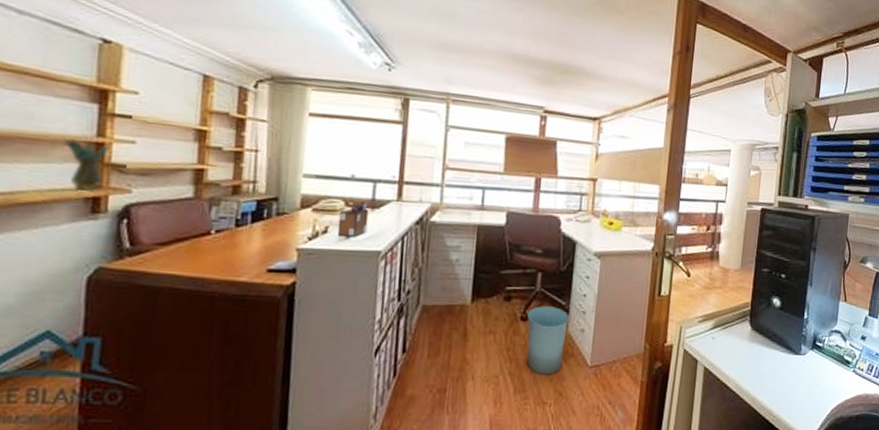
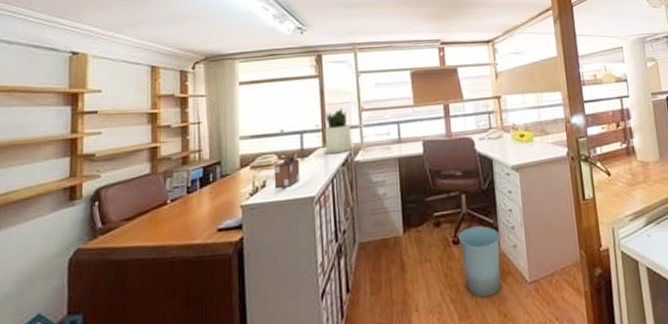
vase: present [65,138,109,191] -> none [47,138,81,182]
planter: none [397,161,432,211] -> present [324,108,354,154]

